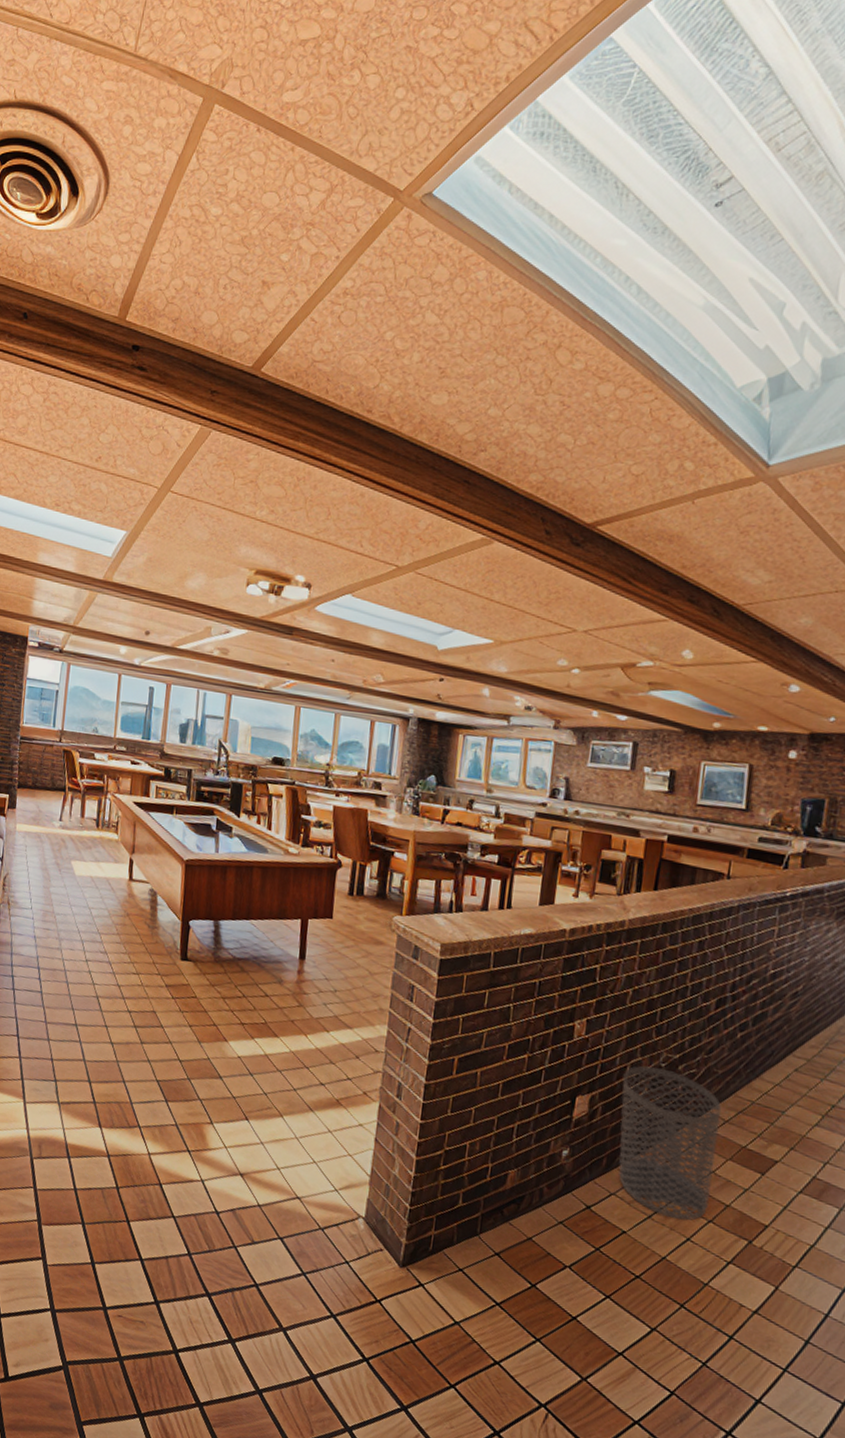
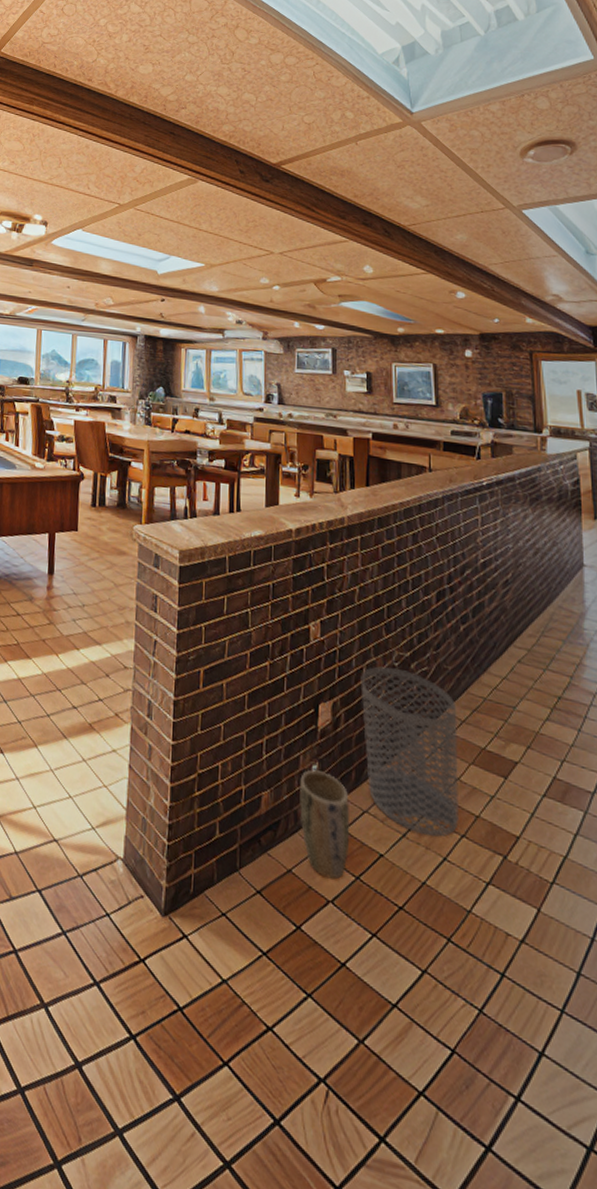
plant pot: none [545,1154,597,1249] -> present [300,770,350,880]

